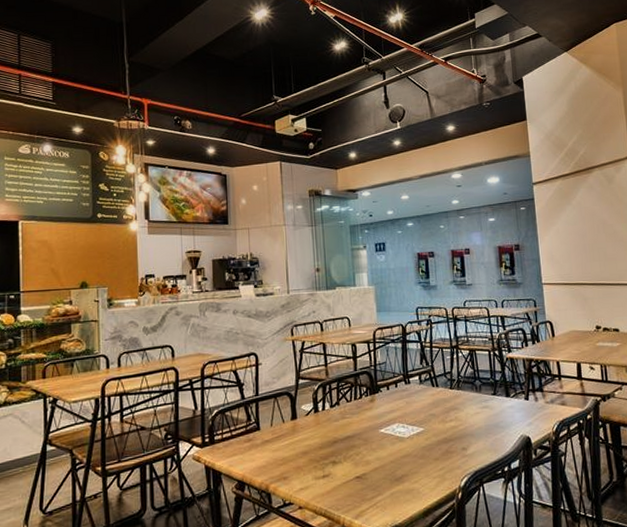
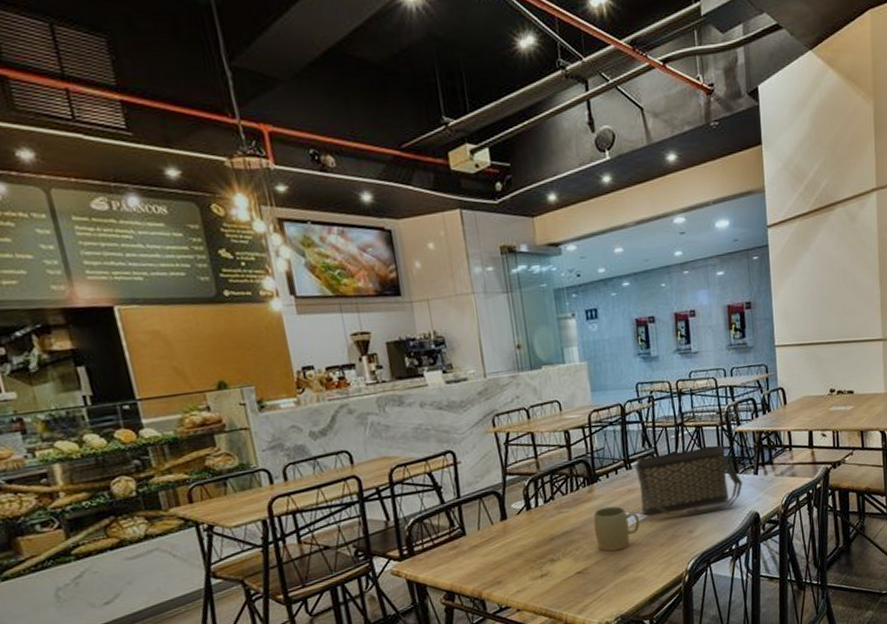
mug: none [373,416,417,460] -> present [593,506,641,551]
handbag: none [413,370,515,434] -> present [634,445,743,516]

